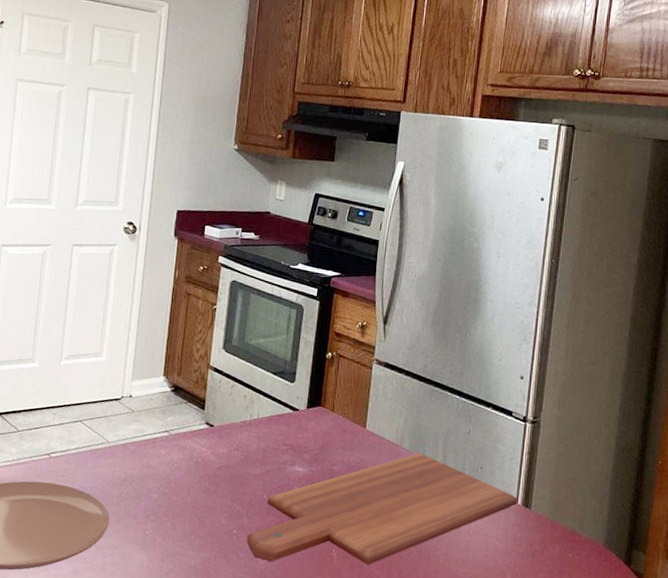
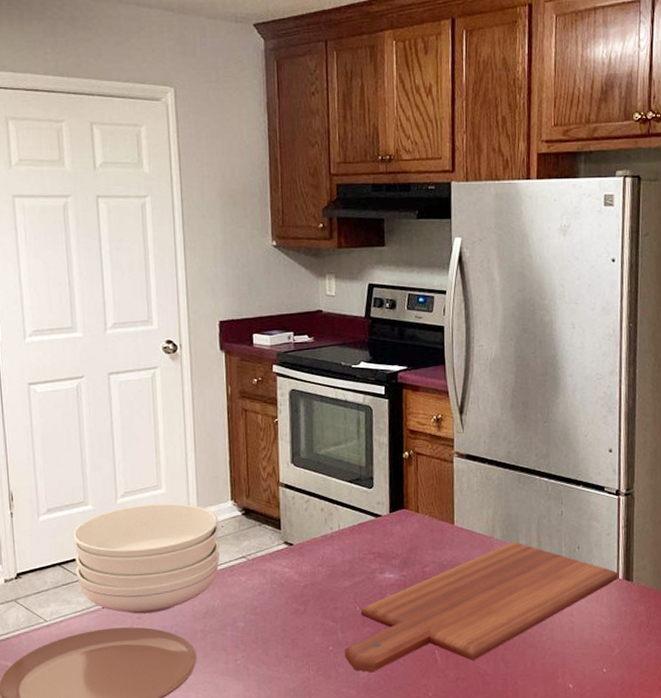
bowl: none [13,368,150,473] -> present [72,503,220,614]

